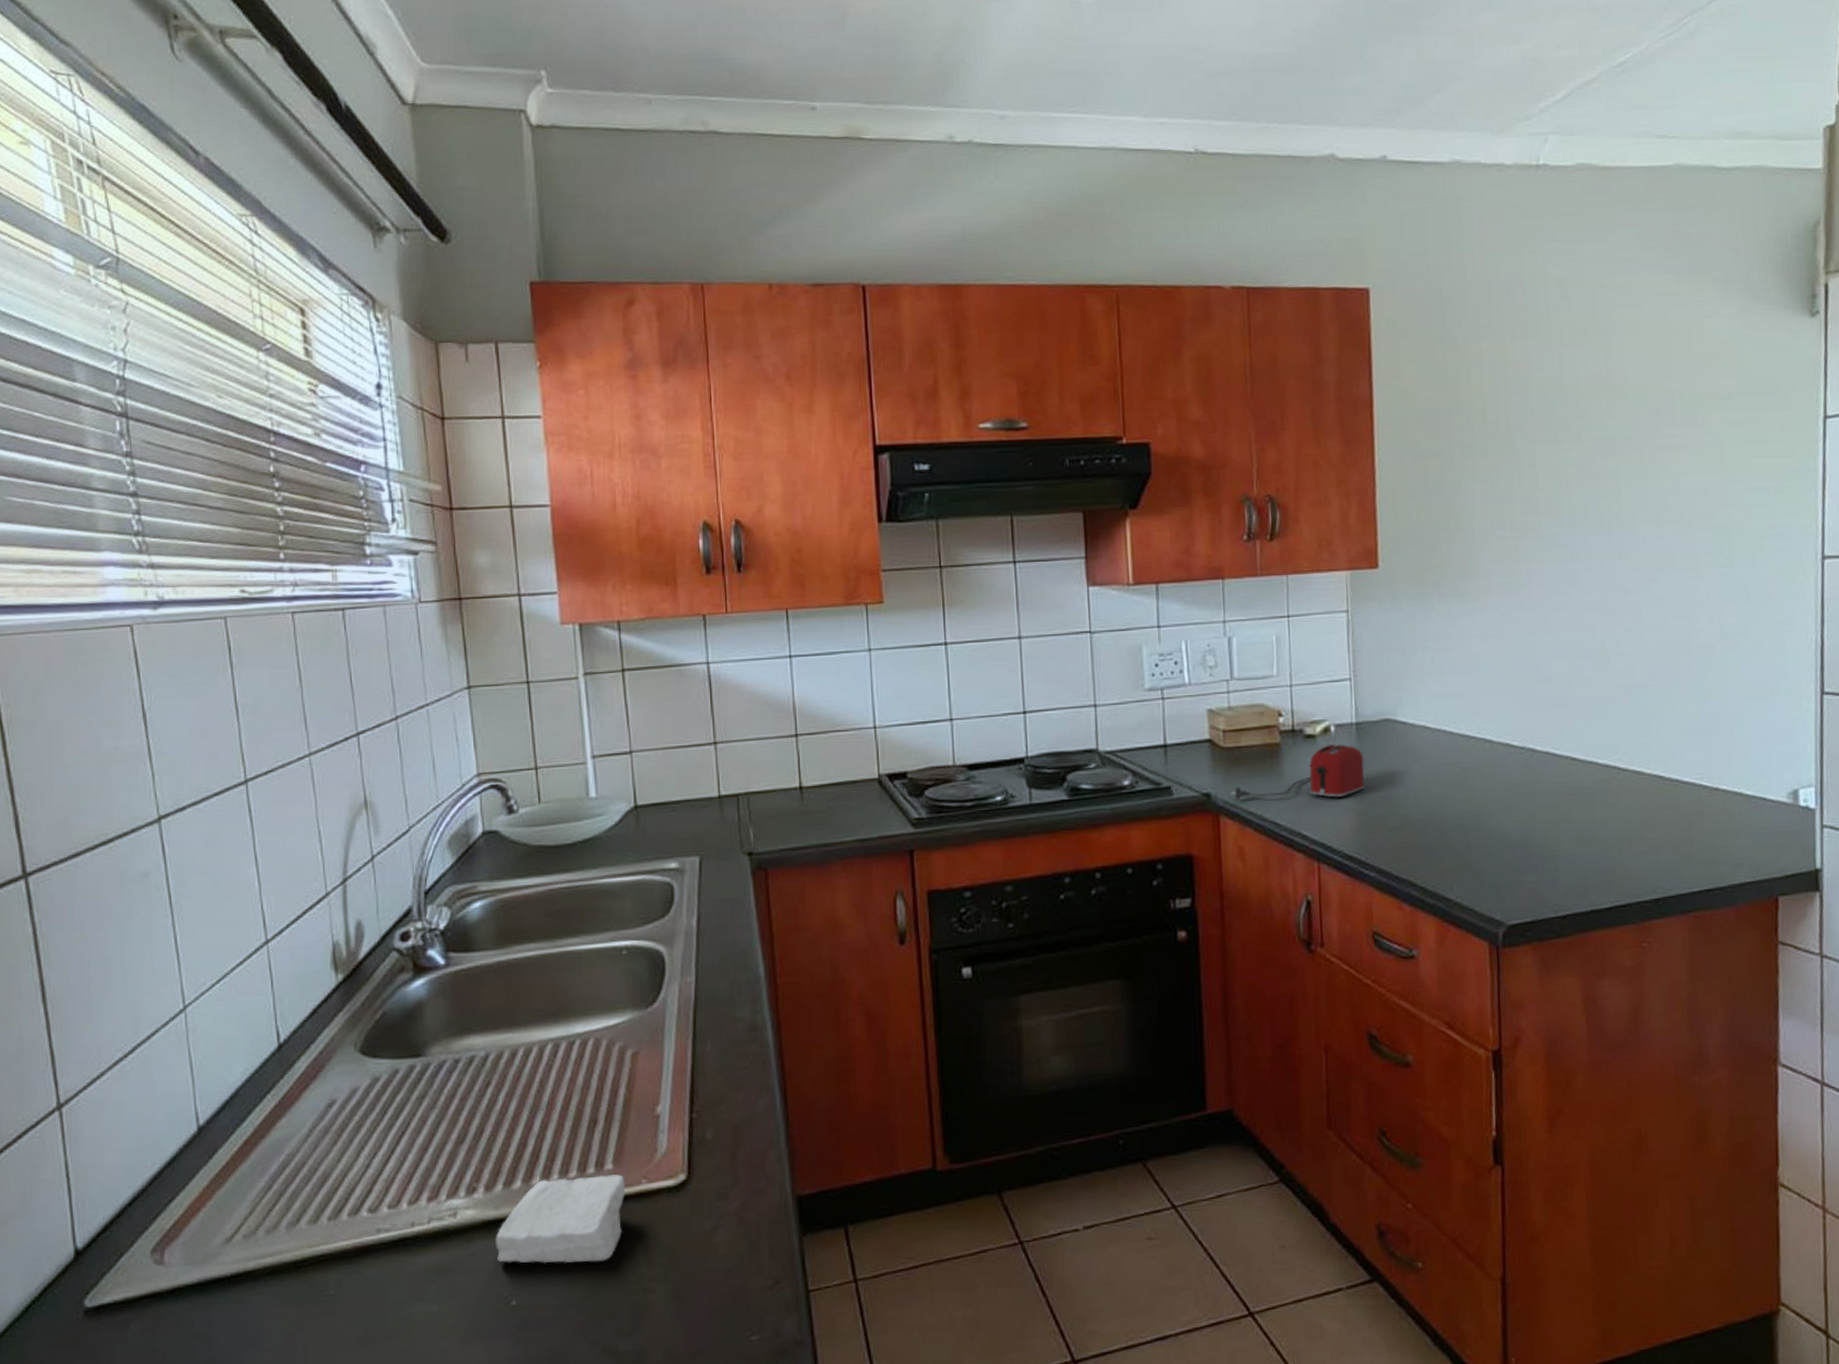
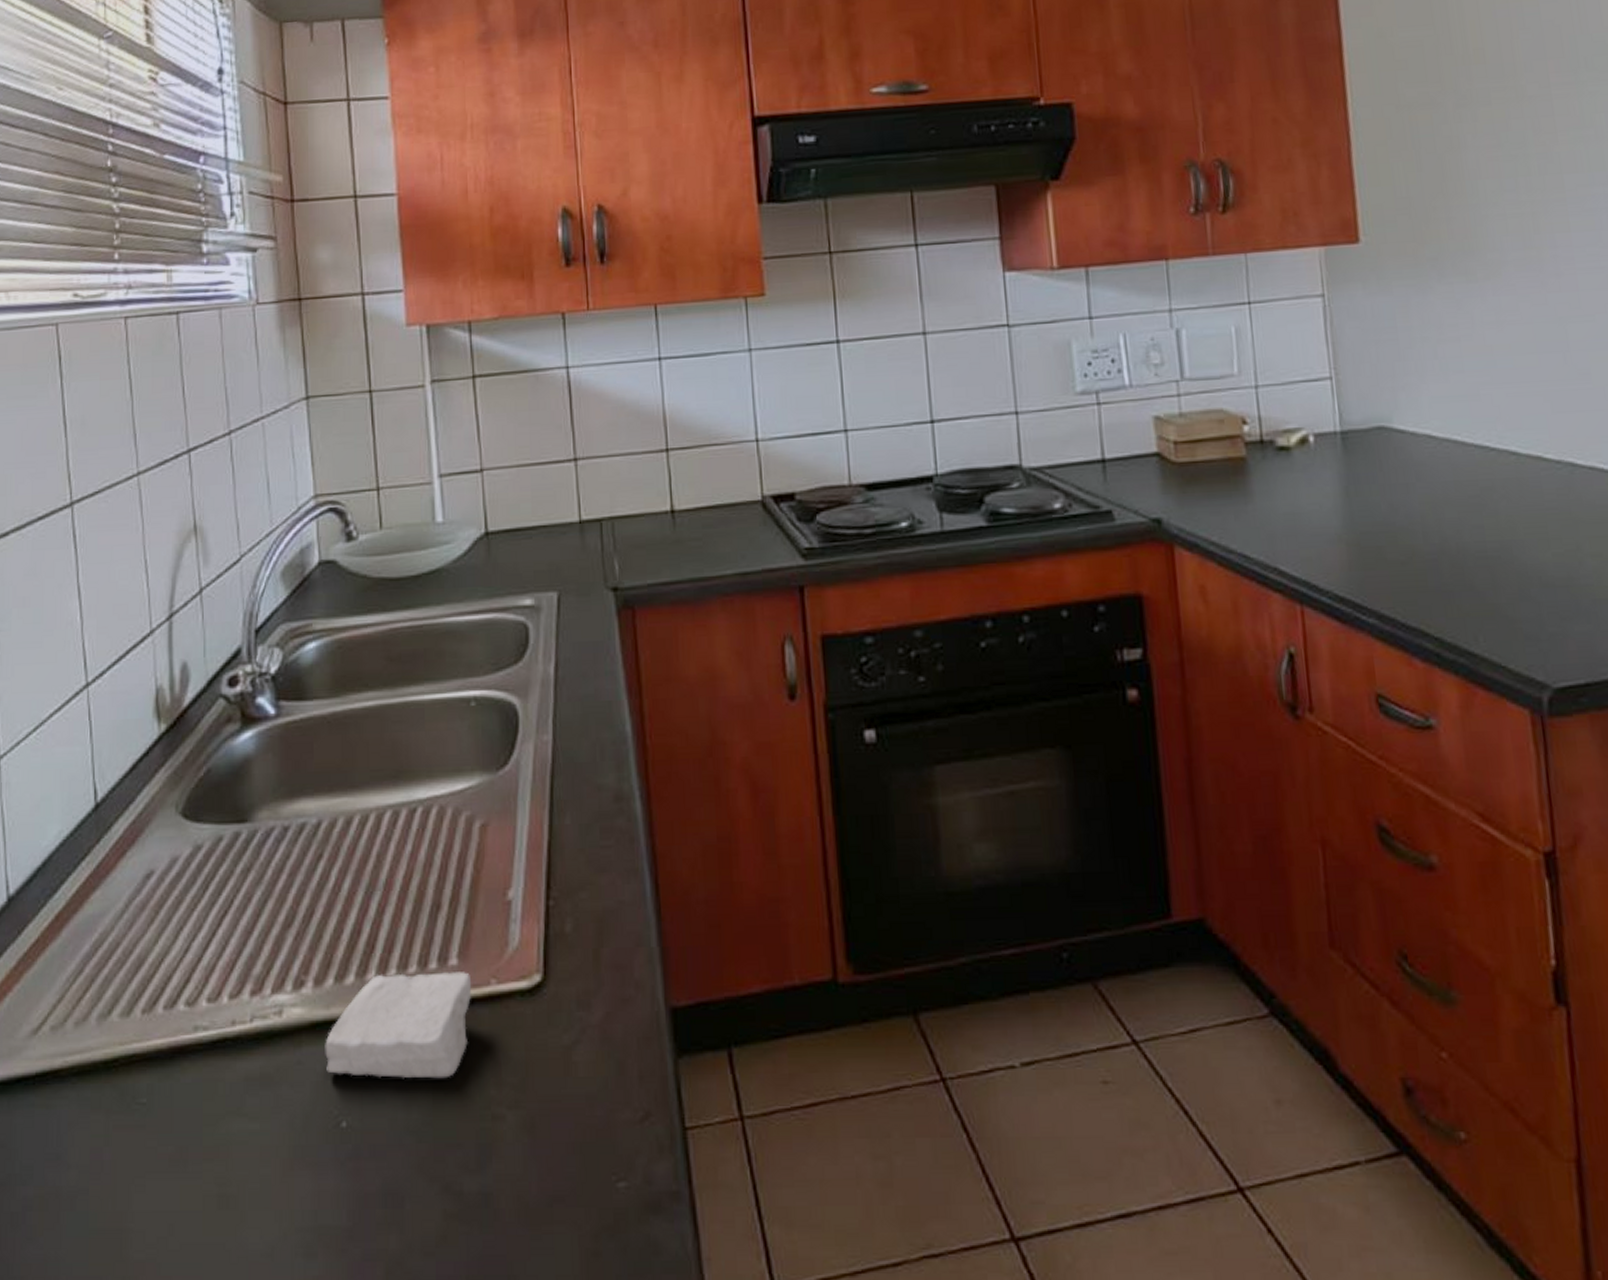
toaster: present [1230,744,1365,800] -> none [1185,458,1357,527]

